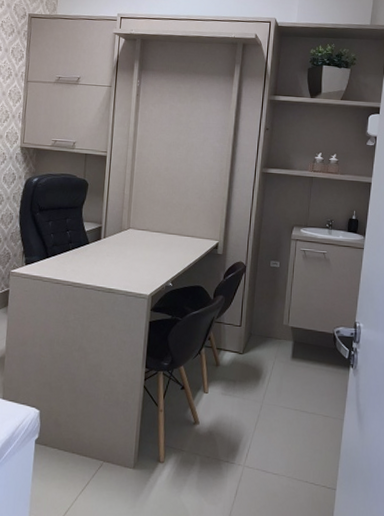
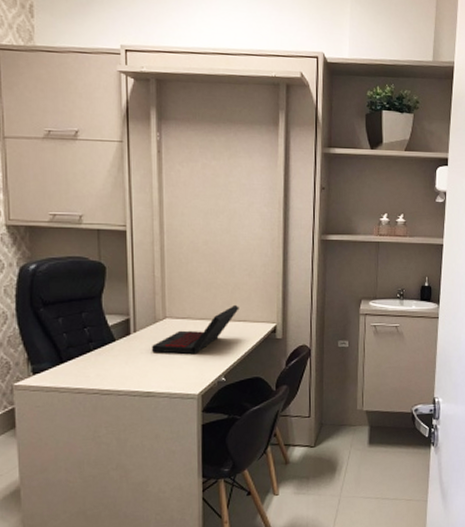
laptop: none [116,222,189,261] -> present [152,304,239,355]

